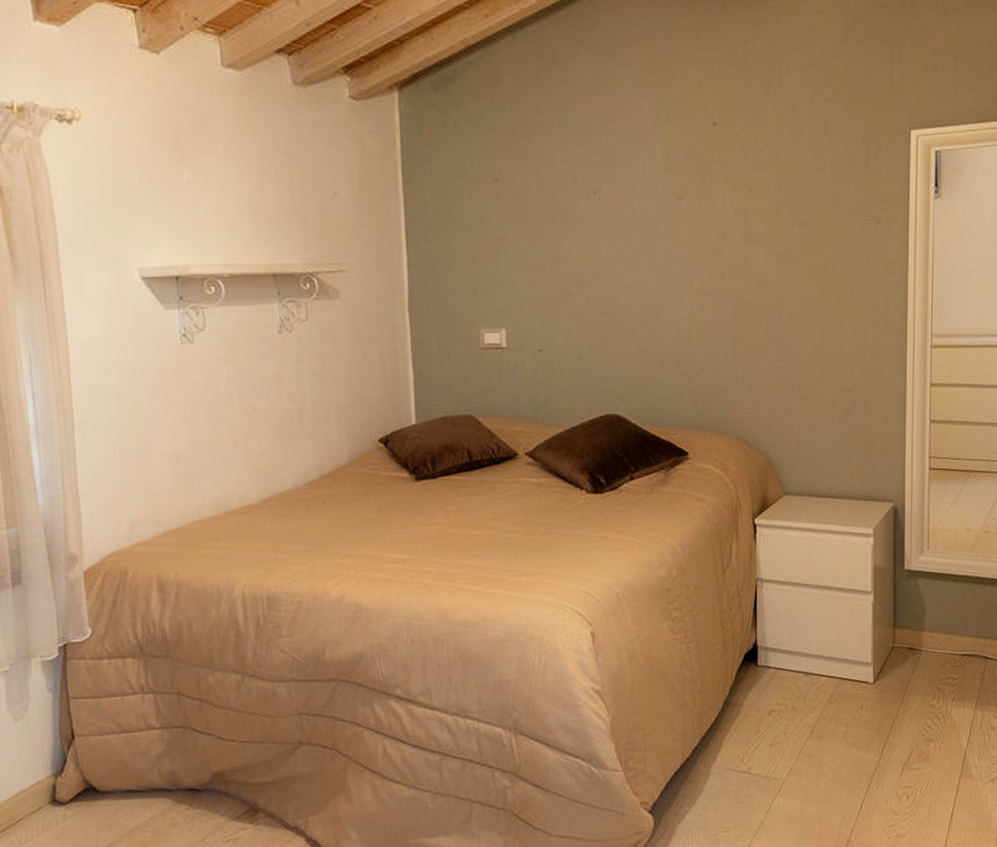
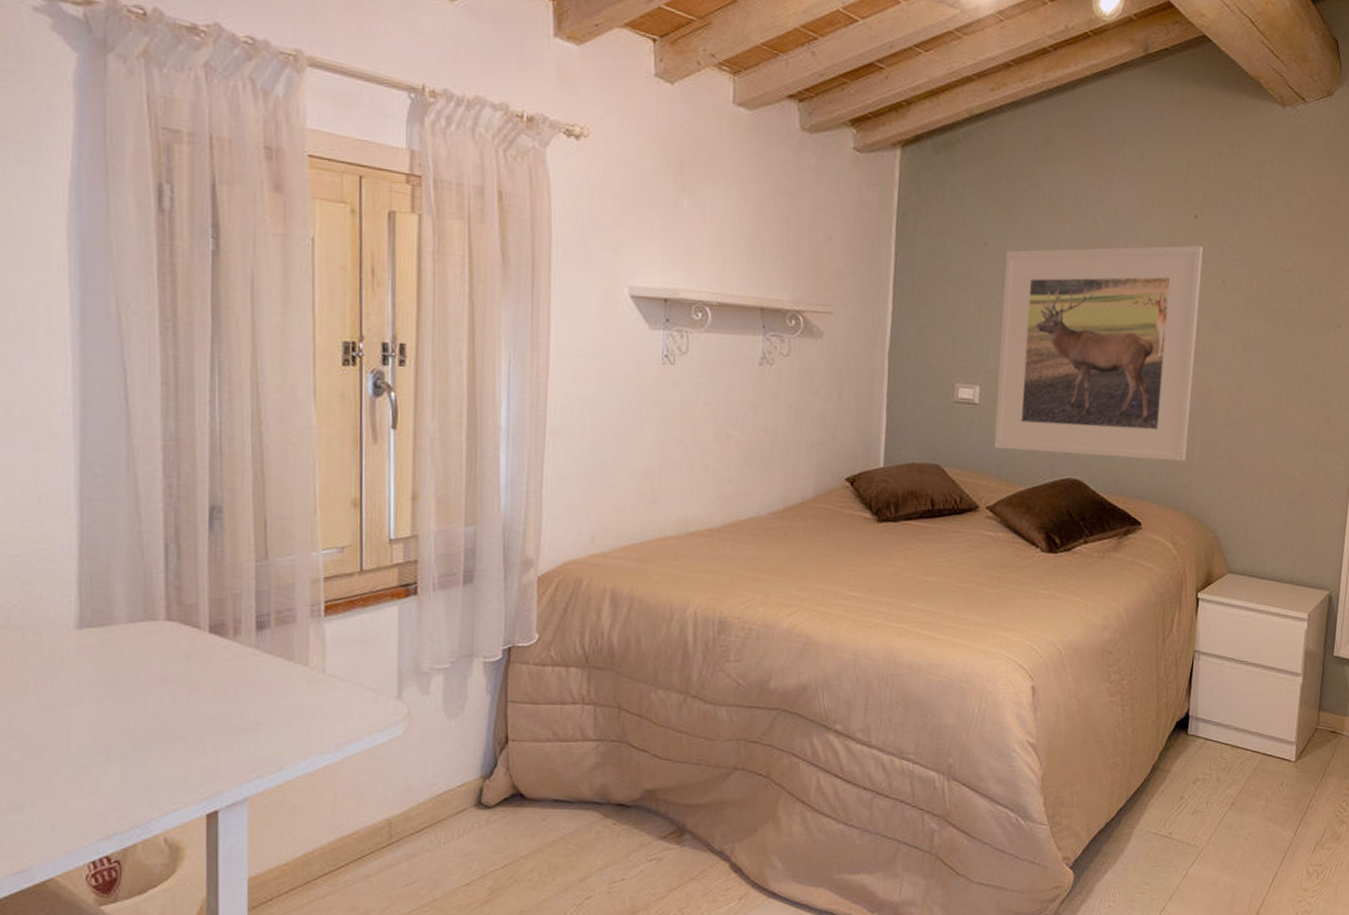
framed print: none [519,154,729,392] -> present [994,245,1204,461]

